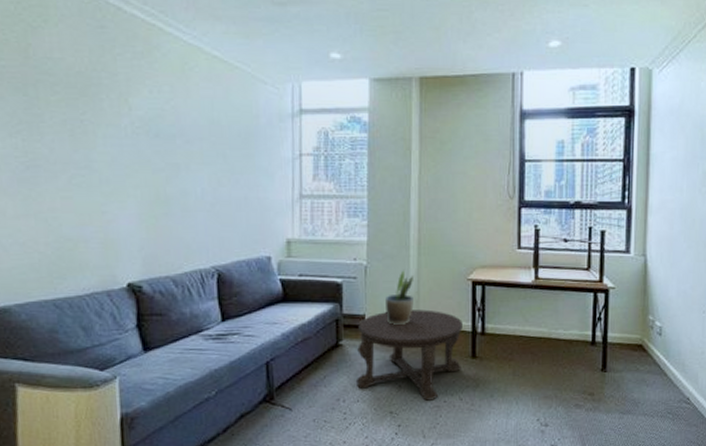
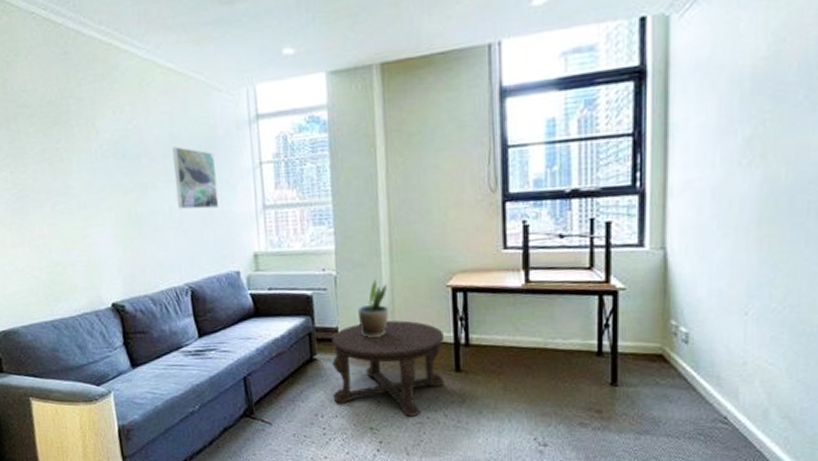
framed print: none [210,131,255,194] -> present [172,146,219,209]

